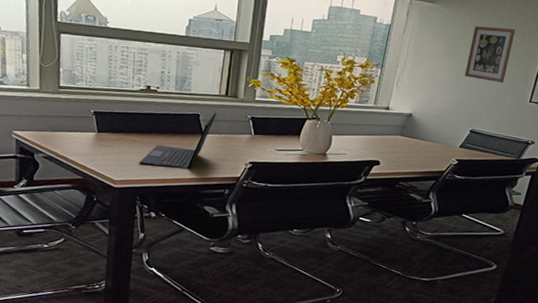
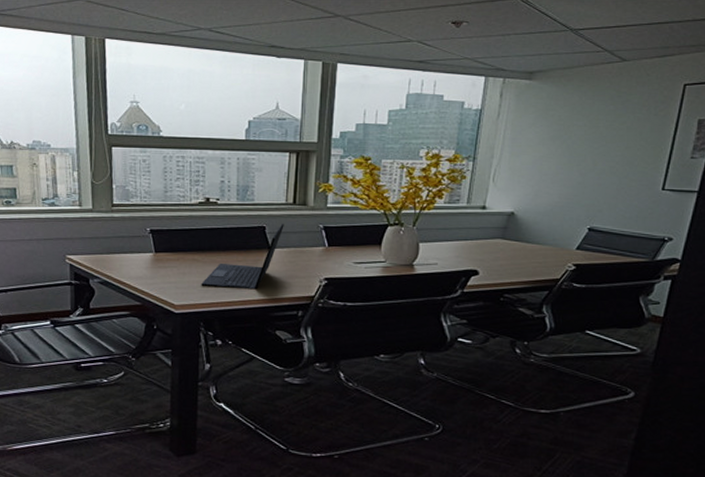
wall art: present [465,26,515,83] -> none [576,103,637,169]

